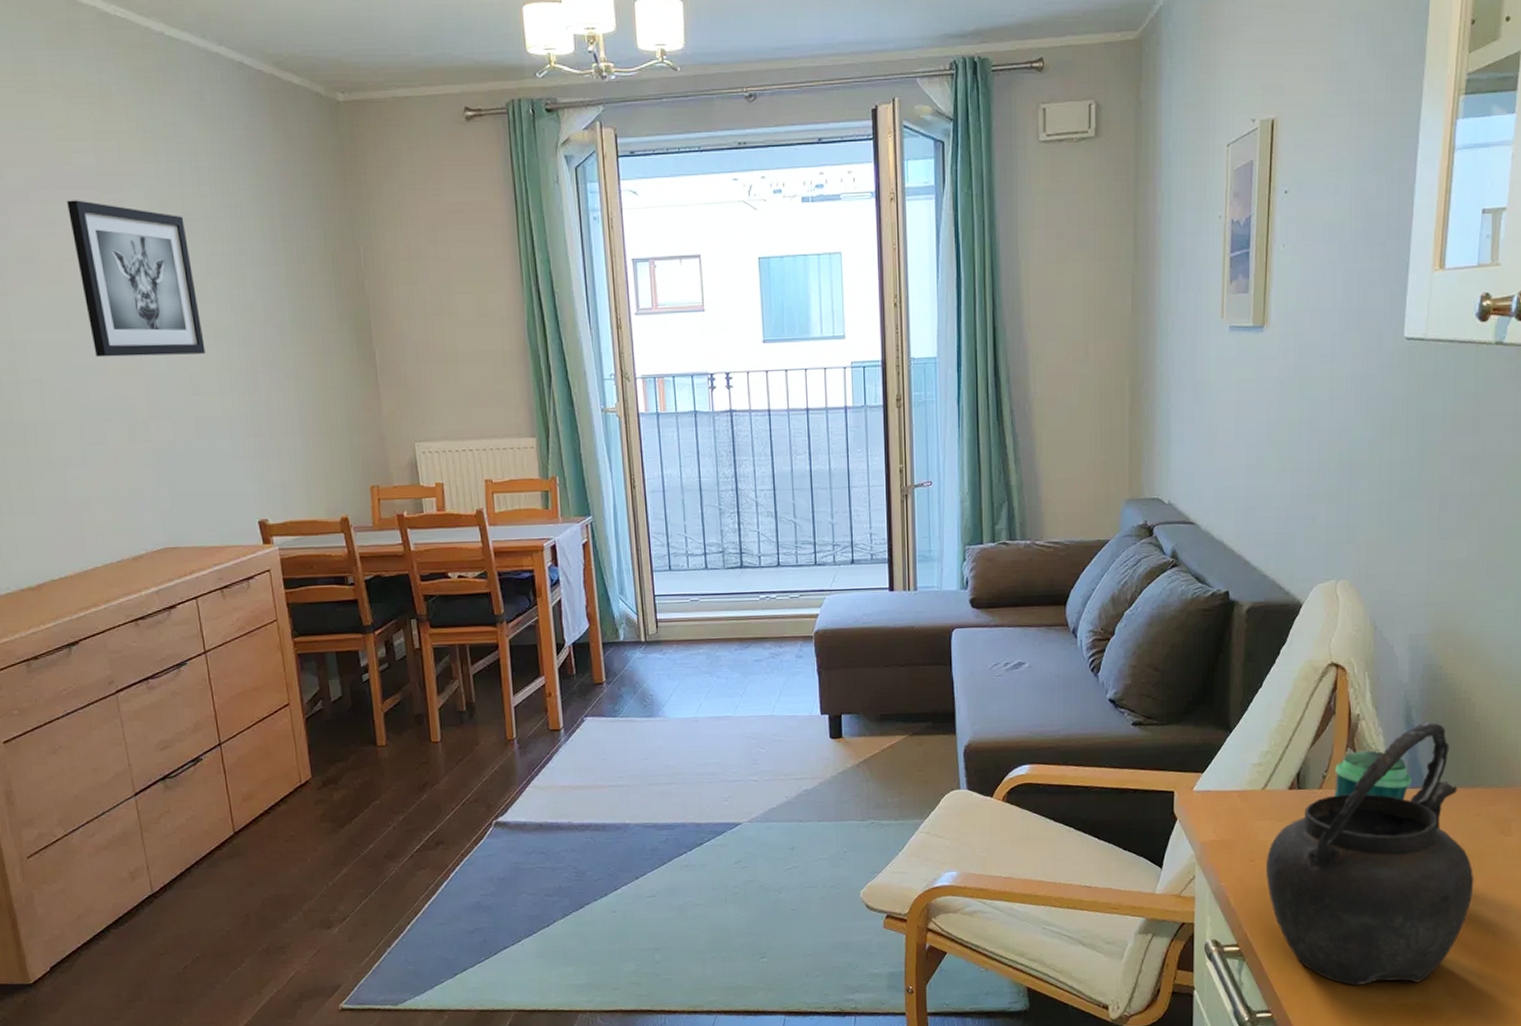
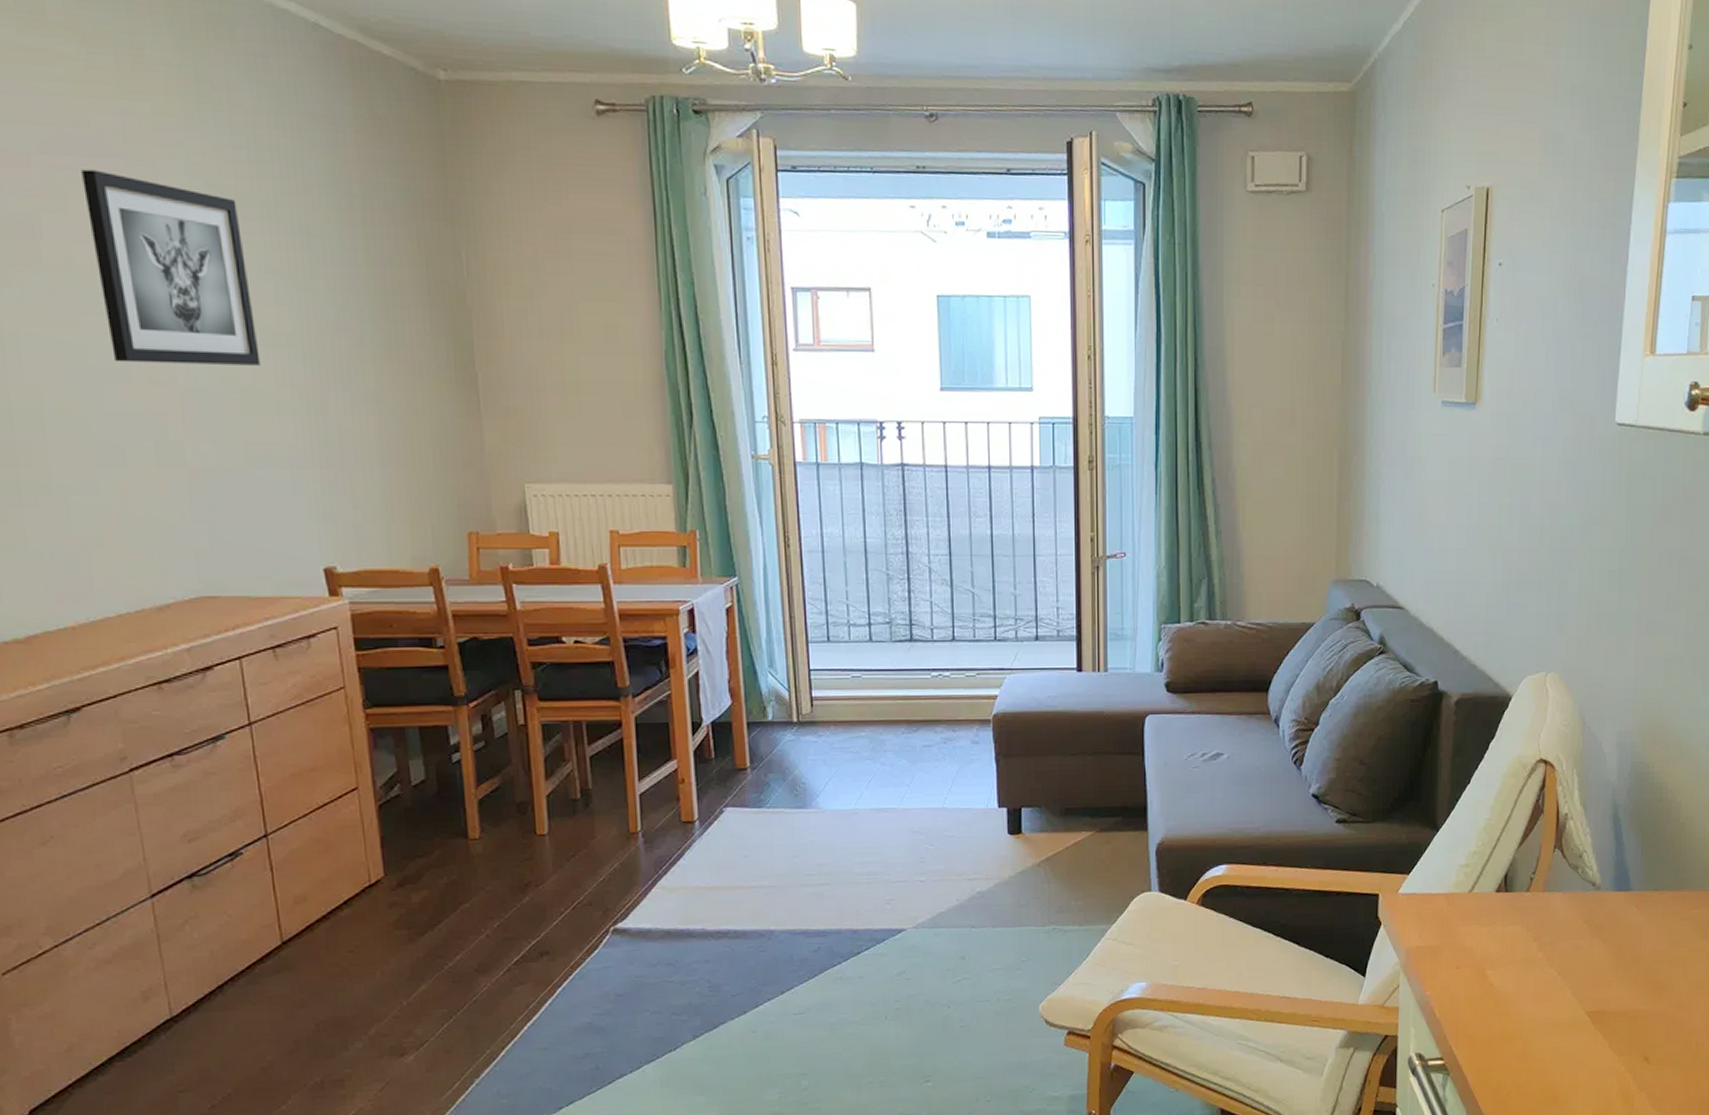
kettle: present [1265,721,1474,986] -> none [1471,822,1678,1100]
cup: present [1335,750,1411,800] -> none [1542,851,1618,904]

